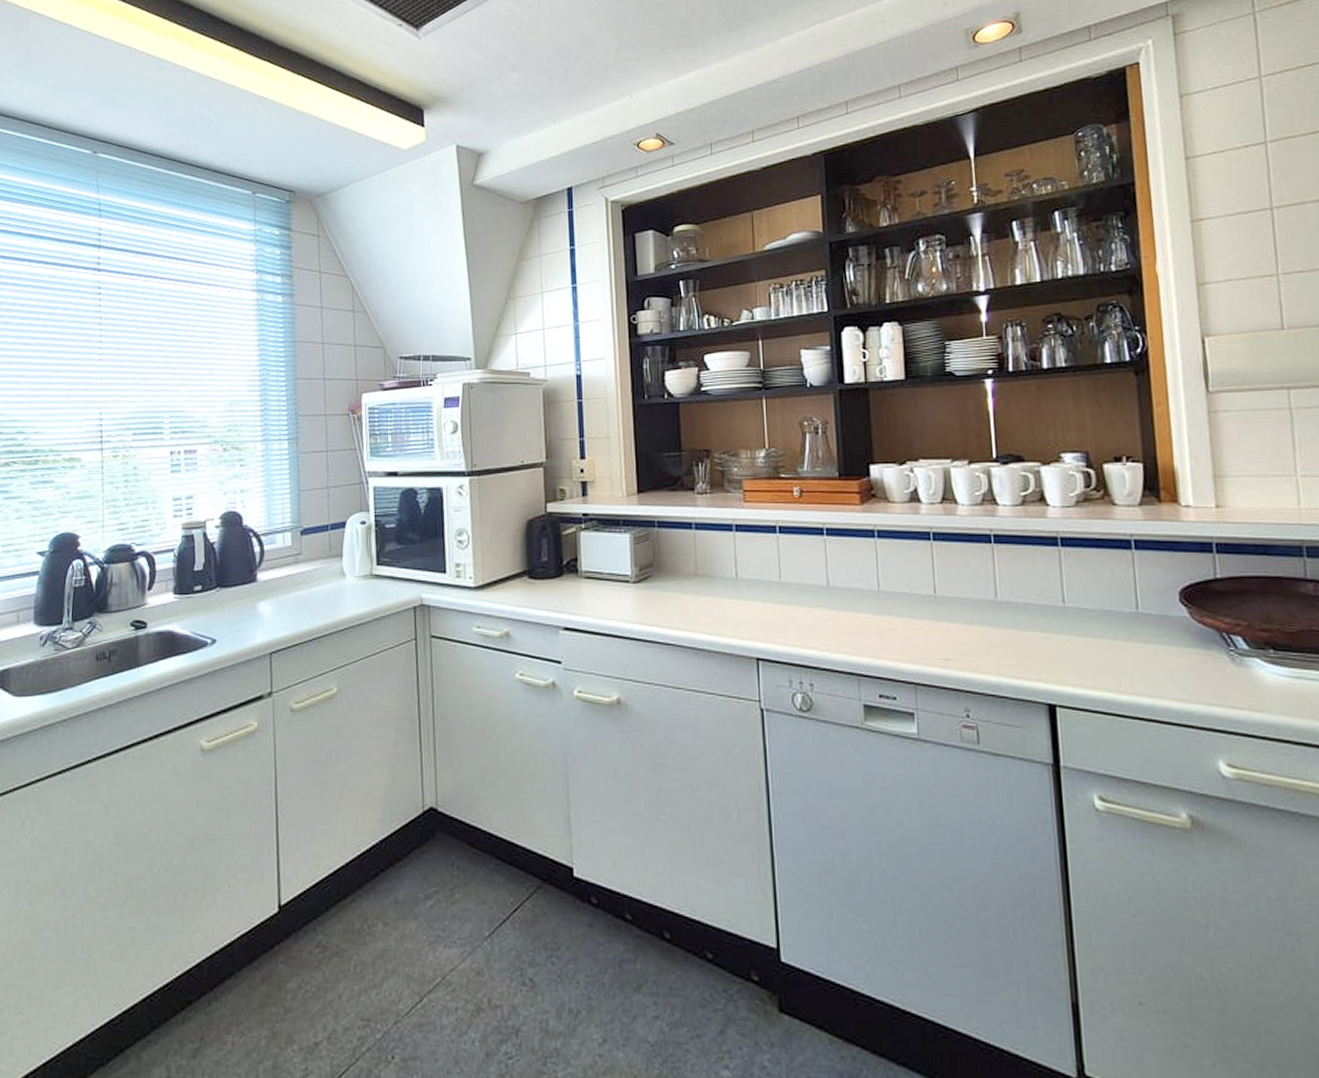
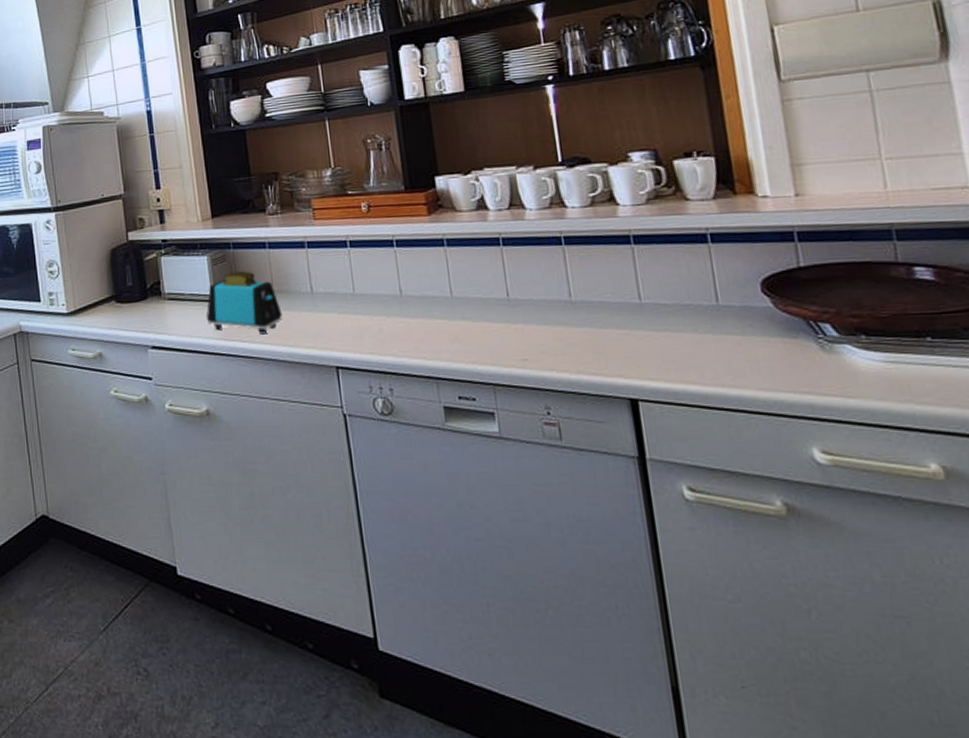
toaster: none [624,552,704,621] -> present [206,271,283,335]

